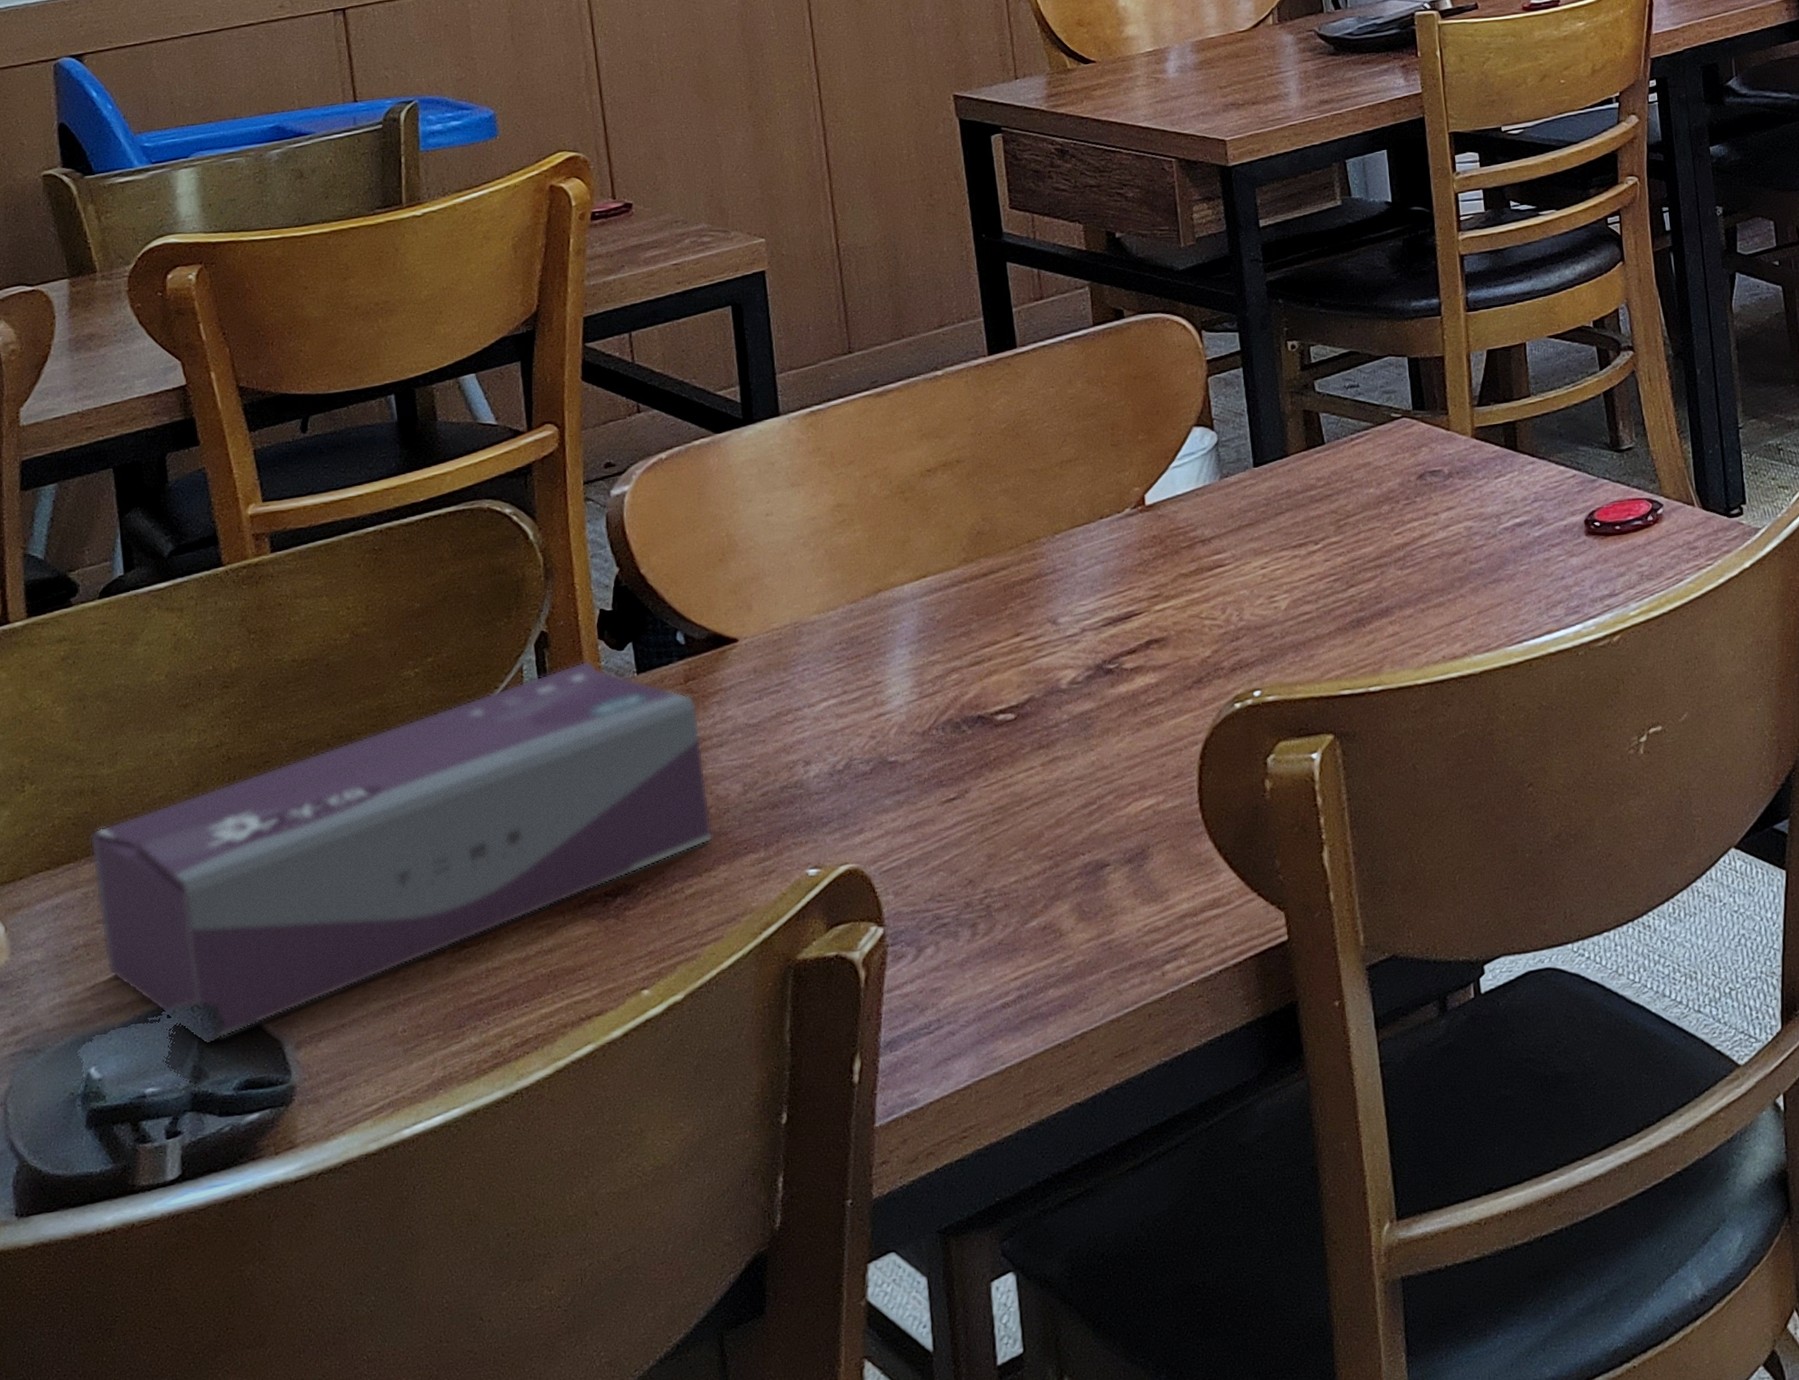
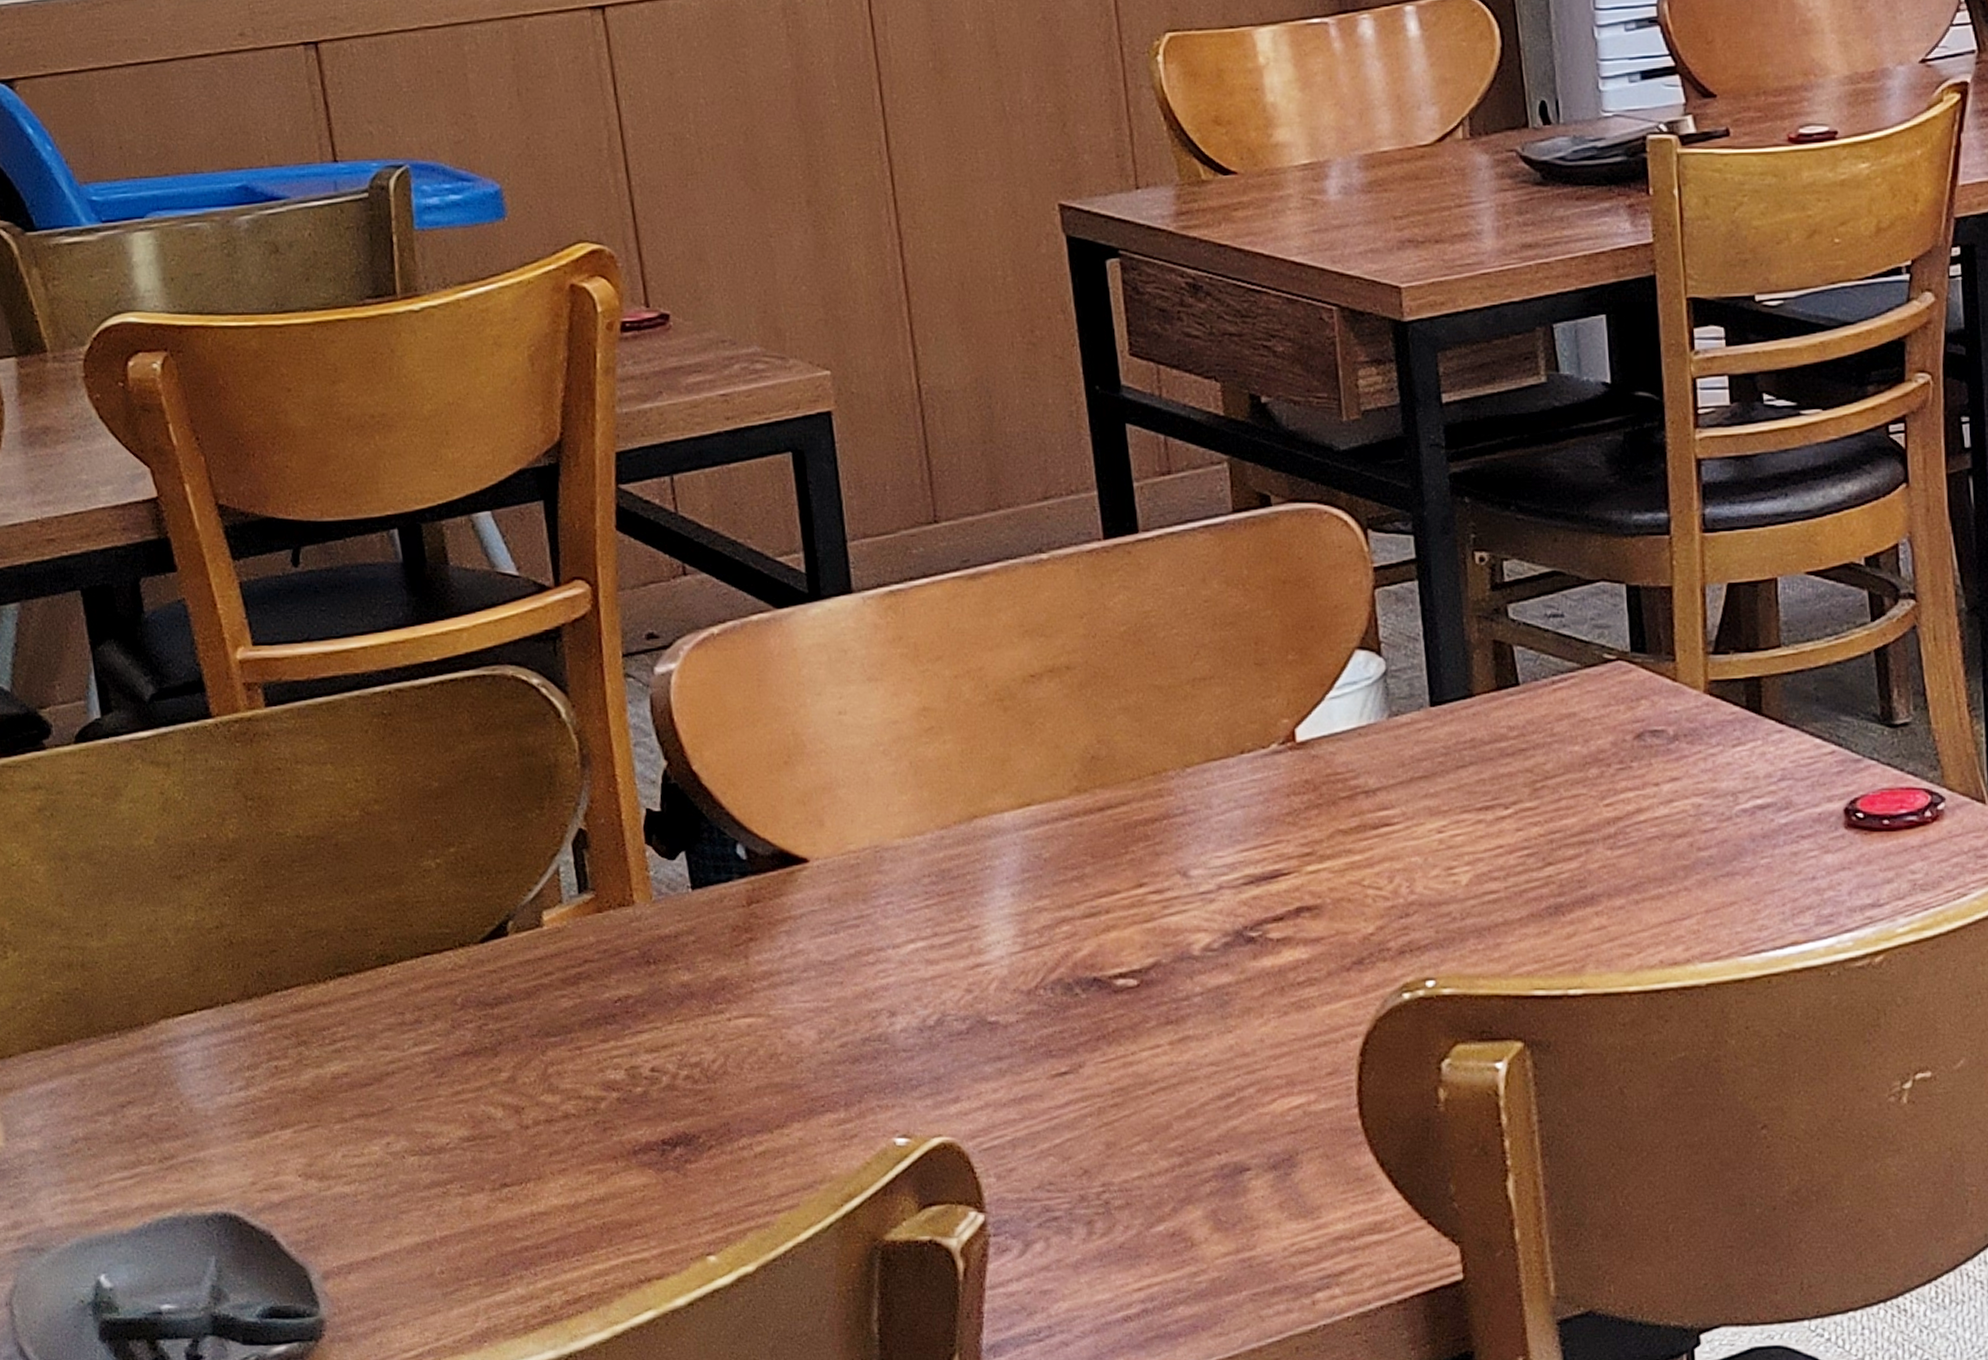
tissue box: present [89,660,713,1038] -> none [82,868,785,1257]

